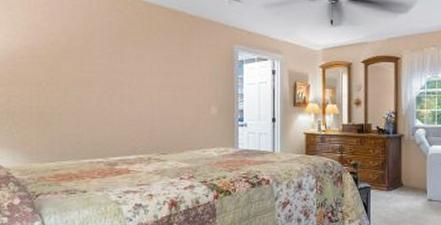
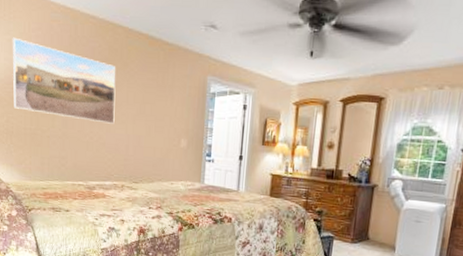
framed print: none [14,13,137,96] -> present [12,37,116,124]

